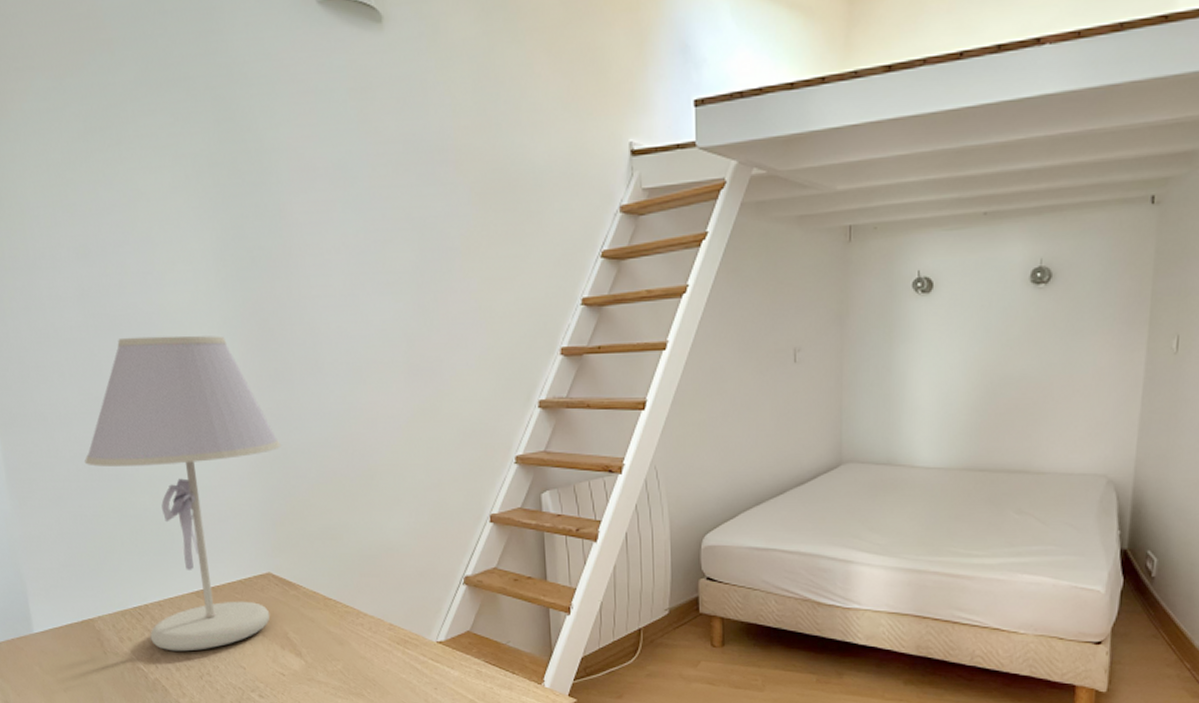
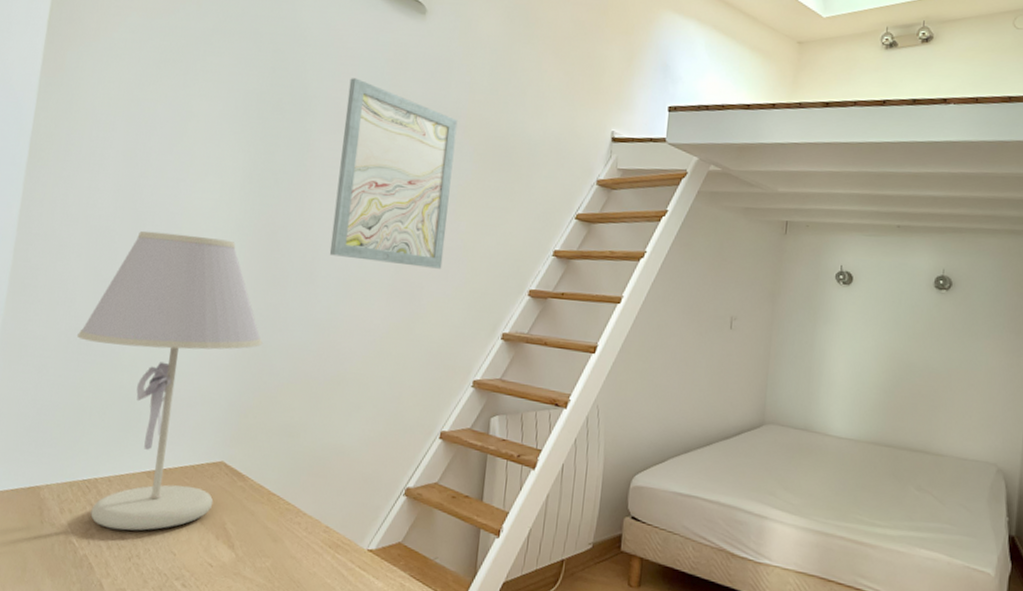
wall art: none [309,119,459,339] -> present [329,78,458,269]

